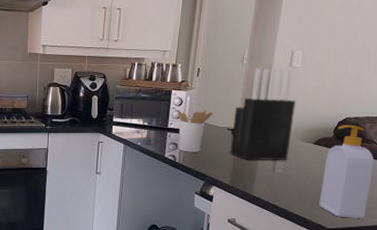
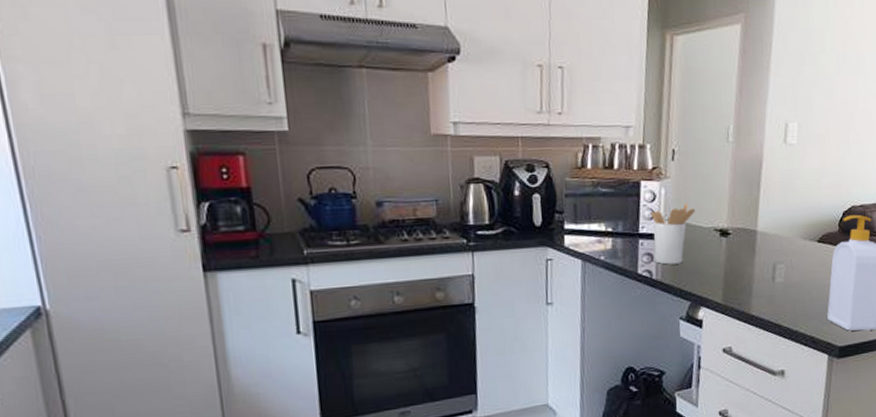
knife block: present [230,68,296,161] -> none [719,146,794,269]

